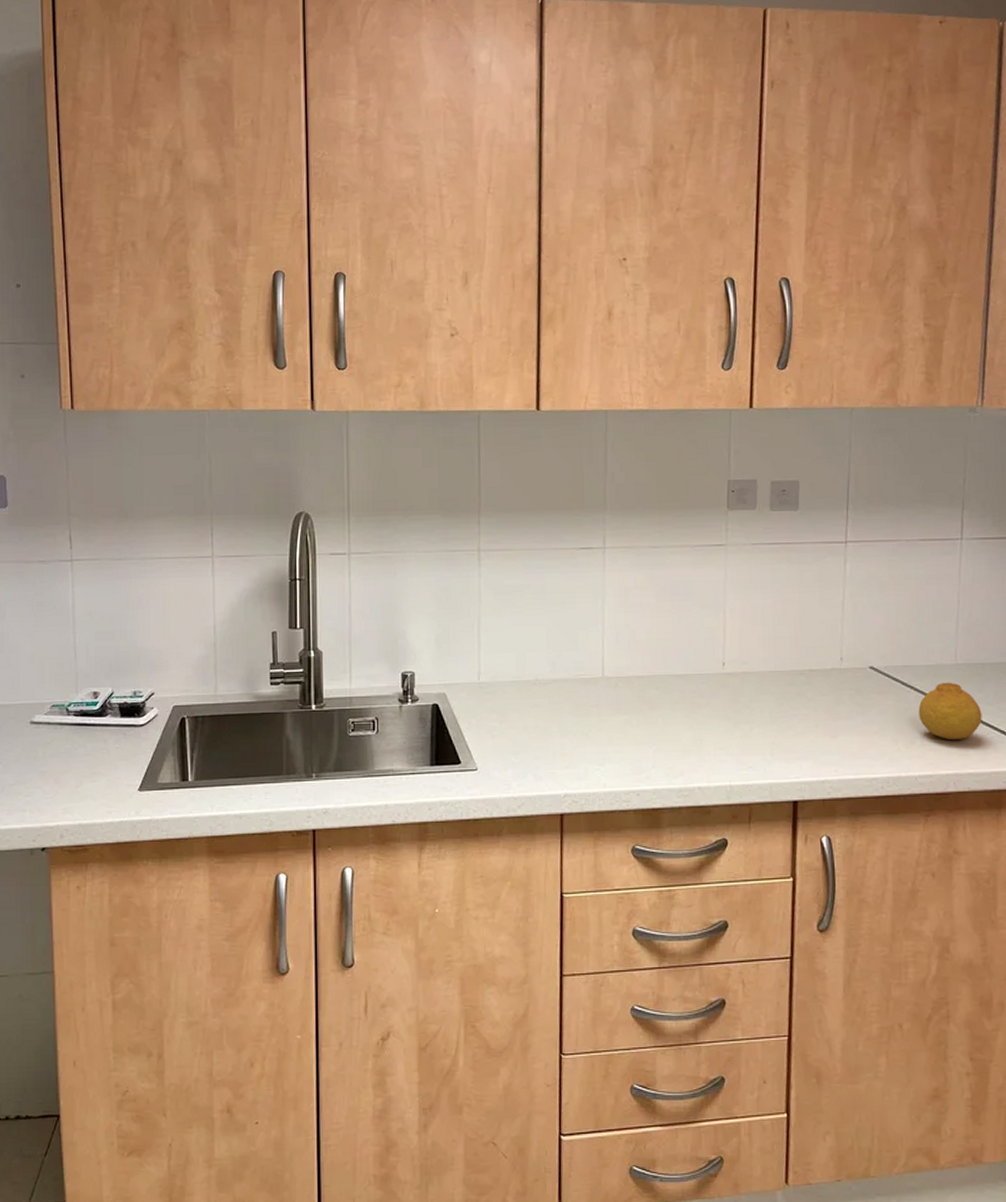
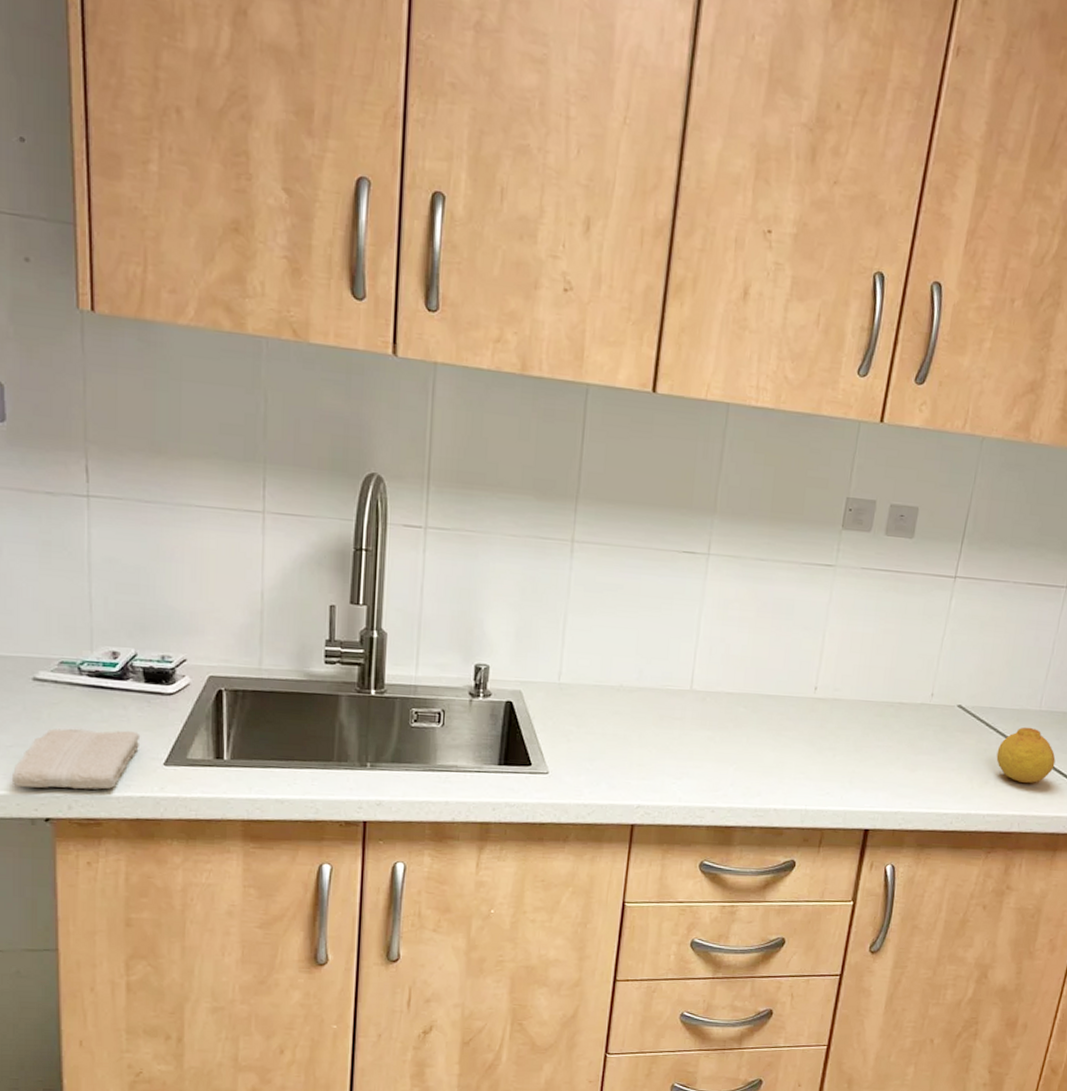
washcloth: none [14,761,119,821] -> present [11,728,141,790]

